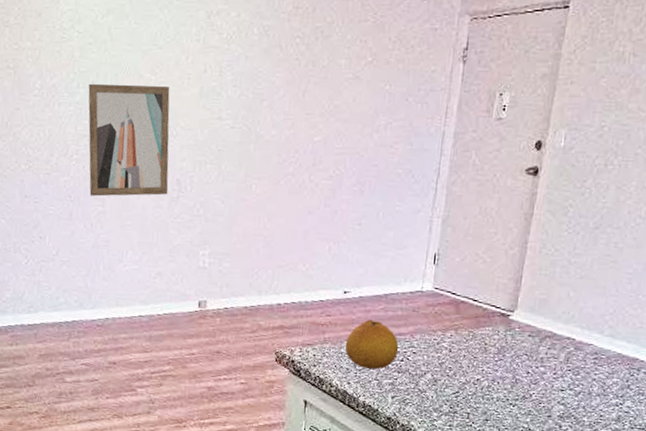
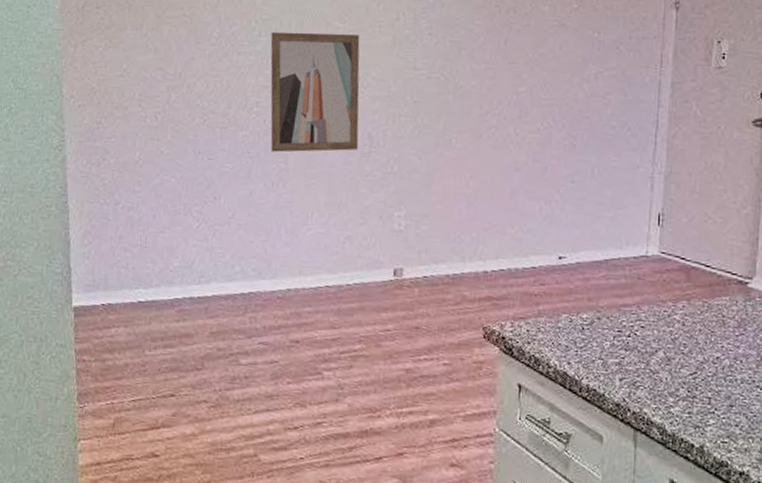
fruit: present [344,319,399,370] -> none [562,288,625,347]

